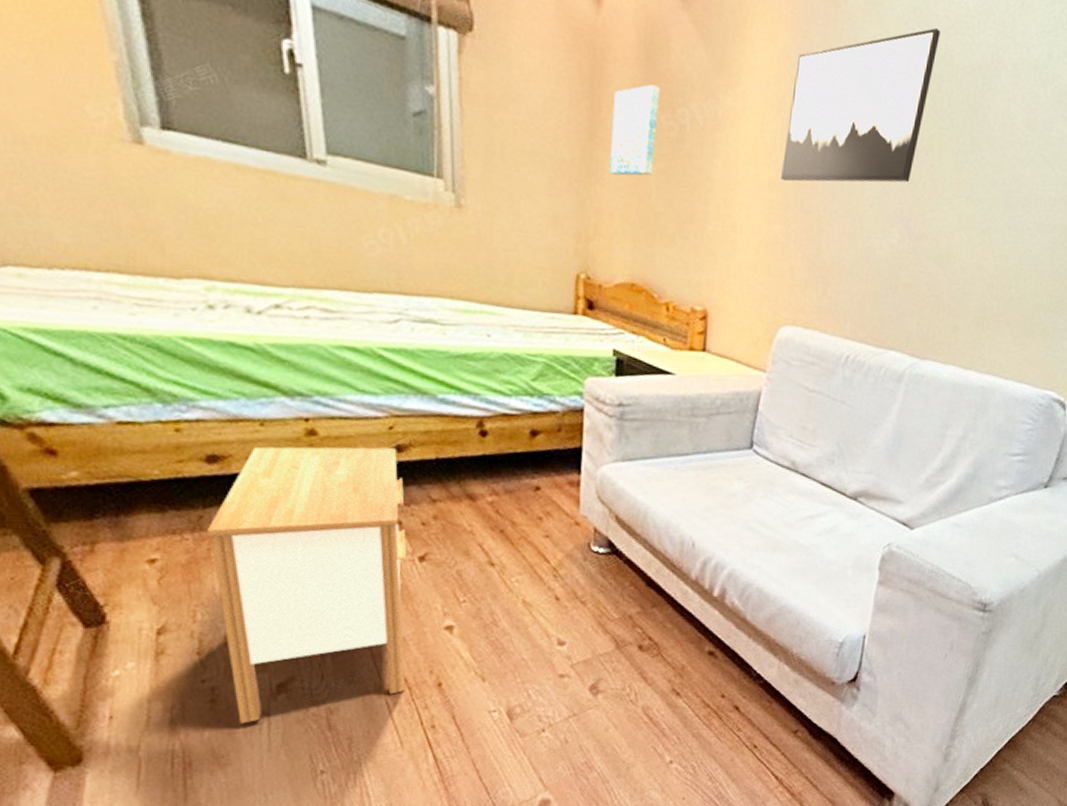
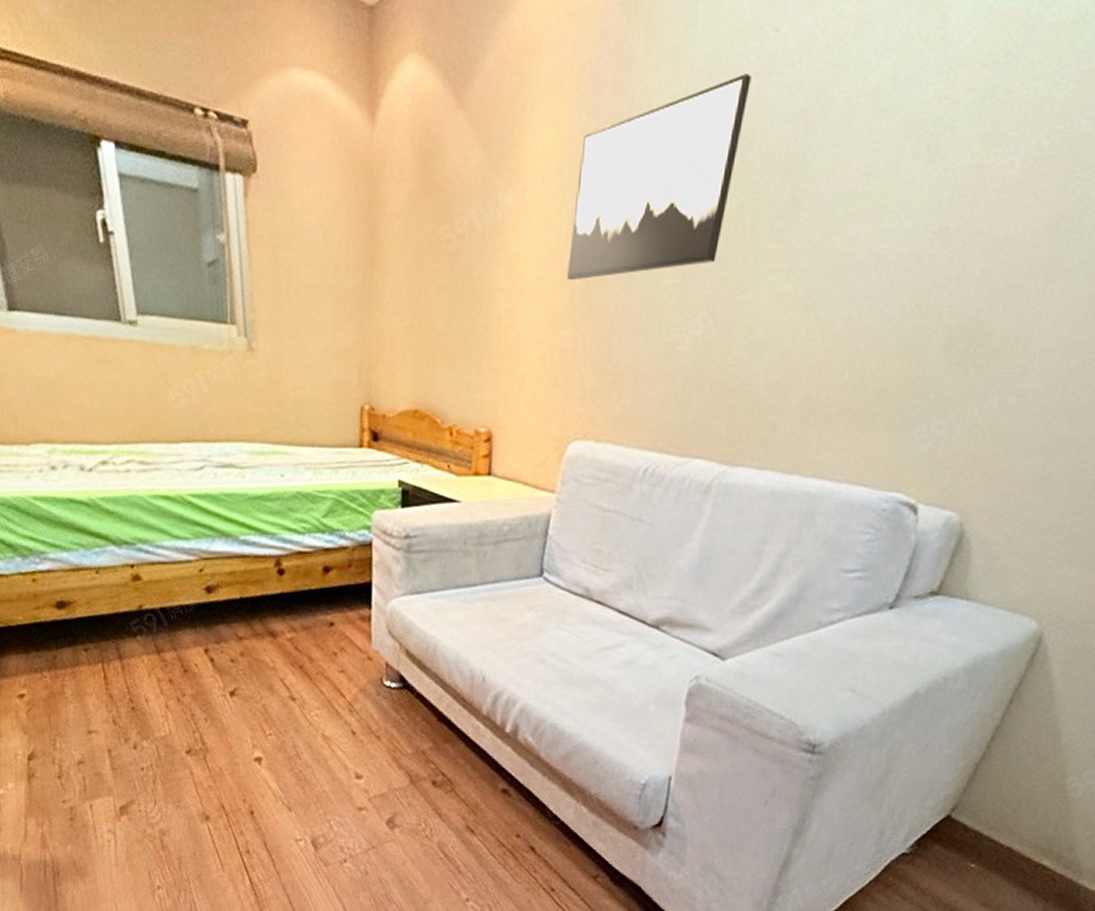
nightstand: present [206,446,407,724] -> none [59,589,223,841]
wall art: present [609,84,660,176] -> none [389,197,437,298]

